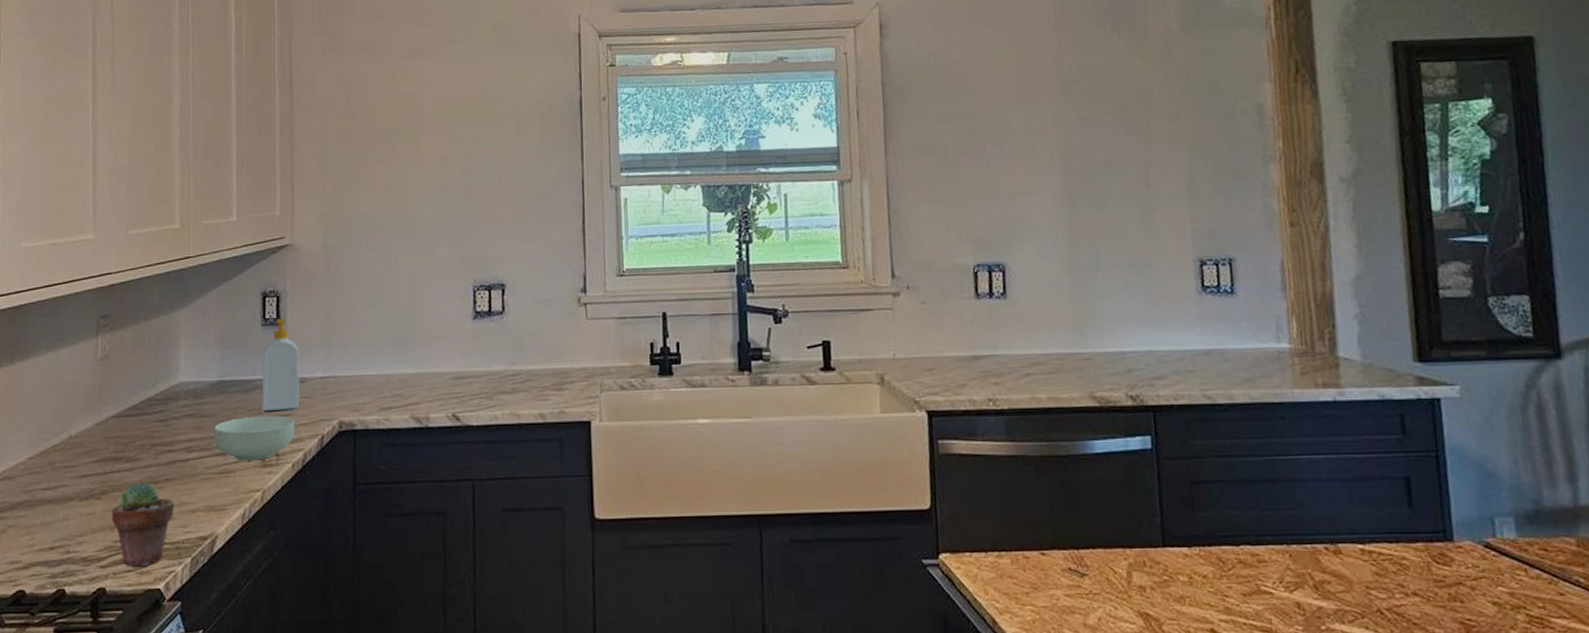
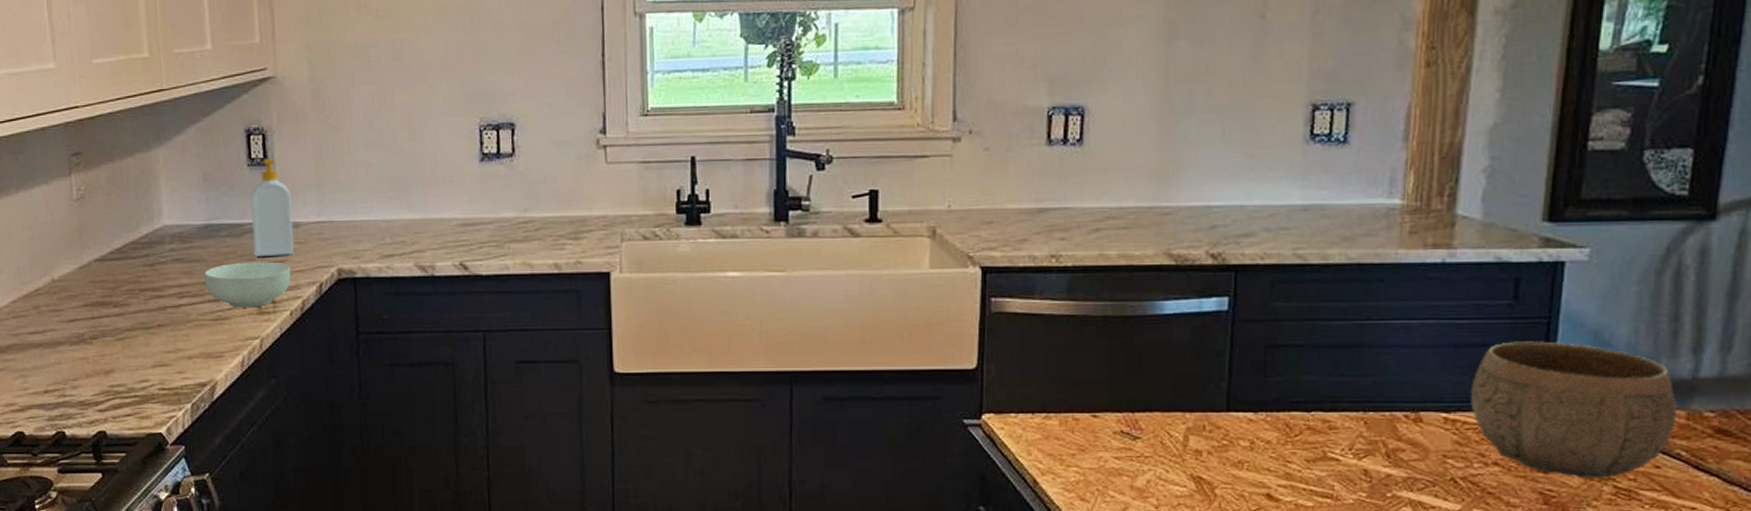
potted succulent: present [111,482,174,567] -> none [104,327,170,412]
bowl: none [1379,473,1569,607] -> present [1471,341,1677,478]

